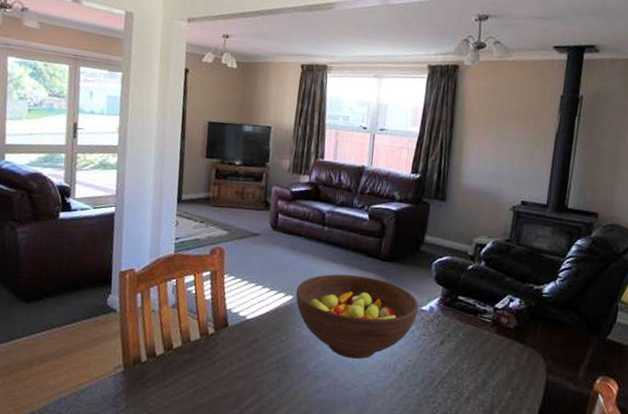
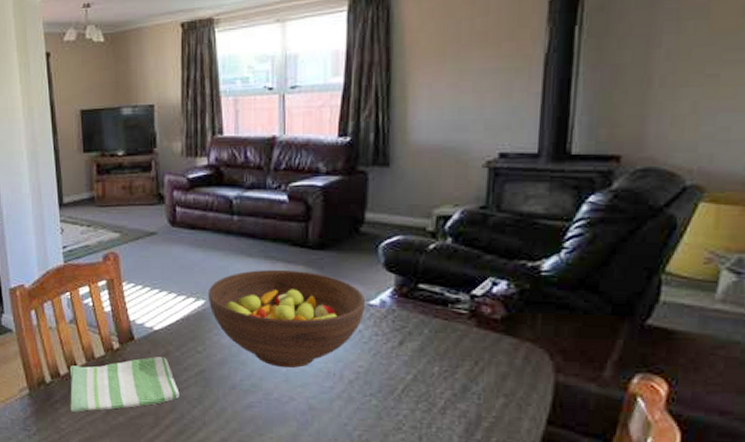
dish towel: none [161,343,262,391] -> present [69,357,180,412]

